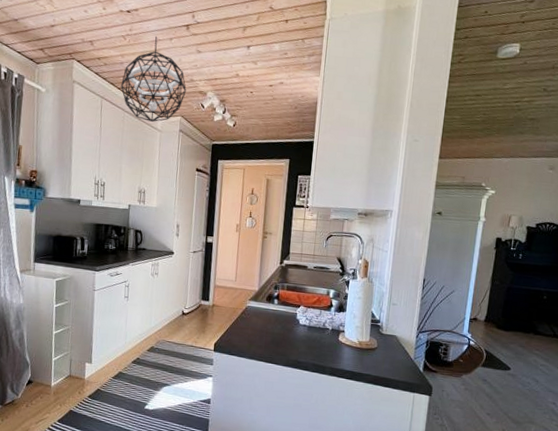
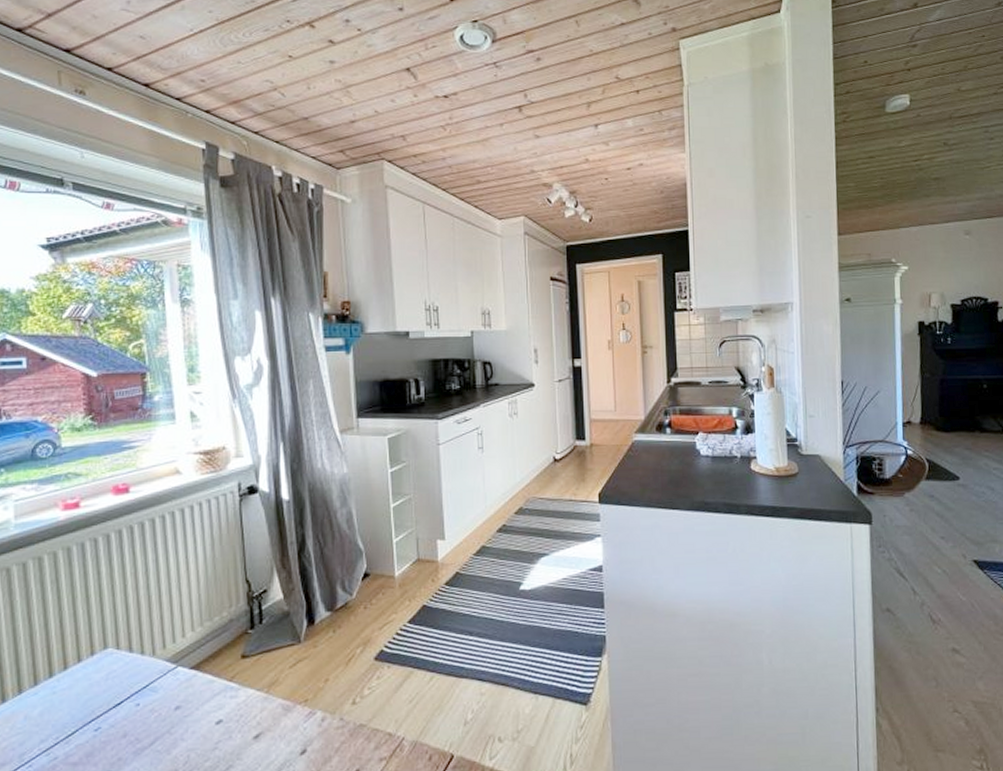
pendant light: present [121,36,186,122] -> none [446,123,527,226]

